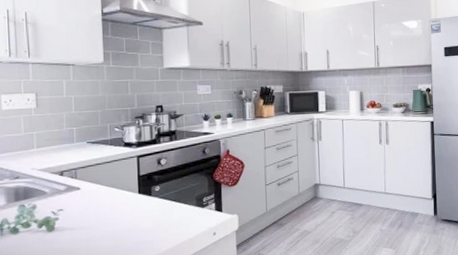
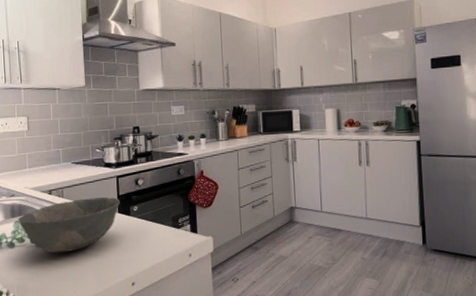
bowl: none [23,177,141,238] -> present [18,197,120,253]

